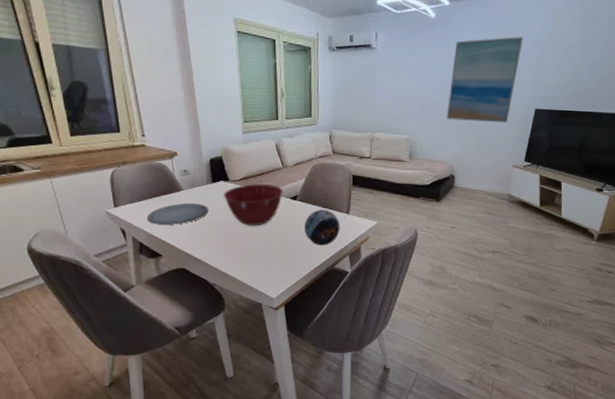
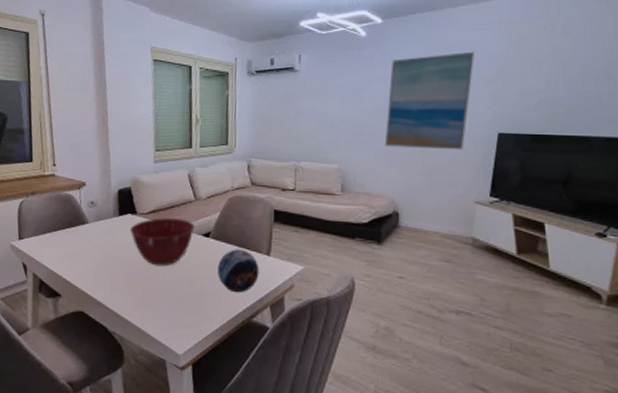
plate: present [147,202,208,225] -> none [50,237,113,261]

